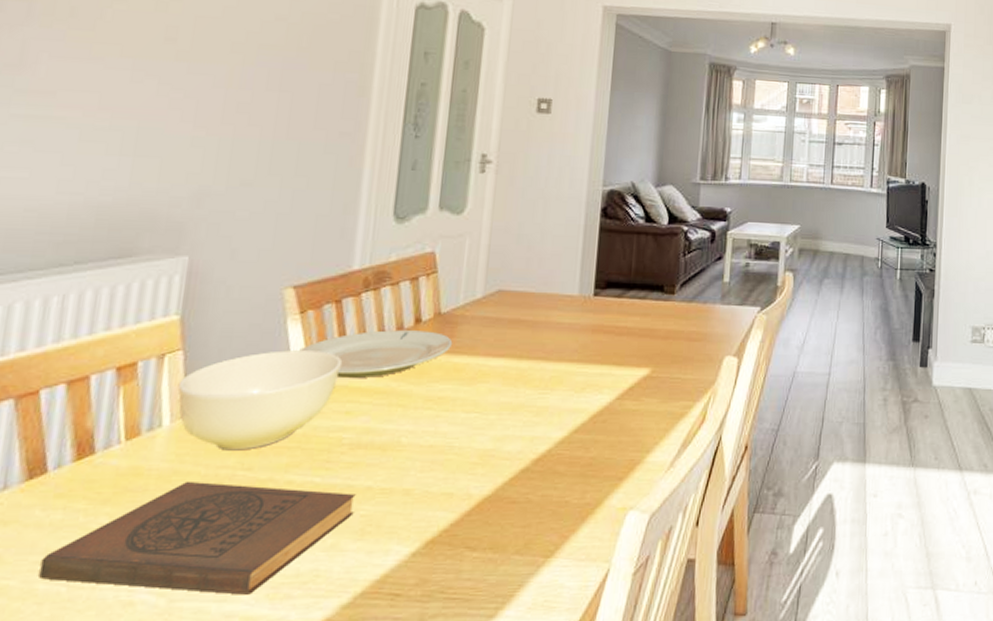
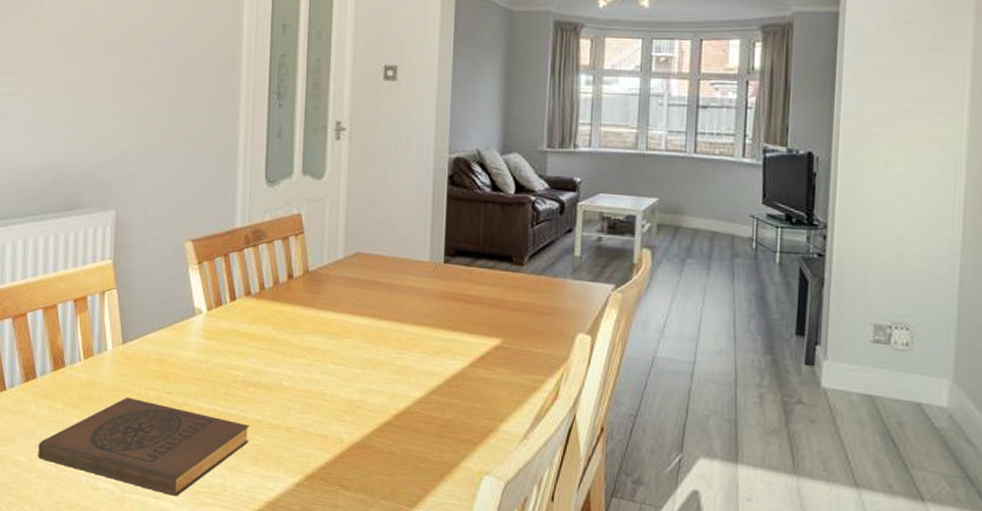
bowl: present [177,350,343,451] -> none [115,295,233,377]
plate: present [299,330,453,378] -> none [199,283,320,325]

